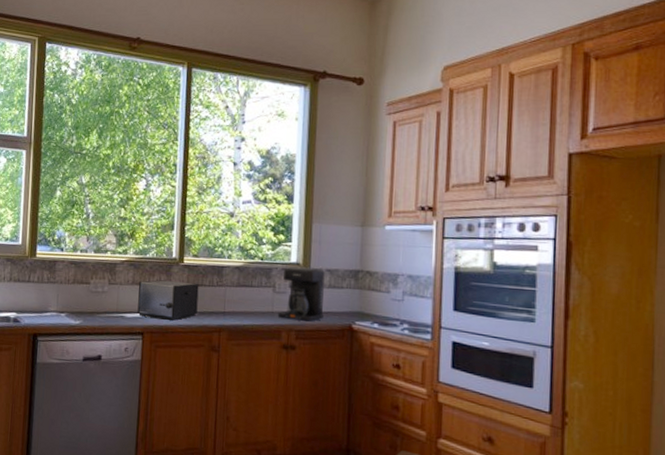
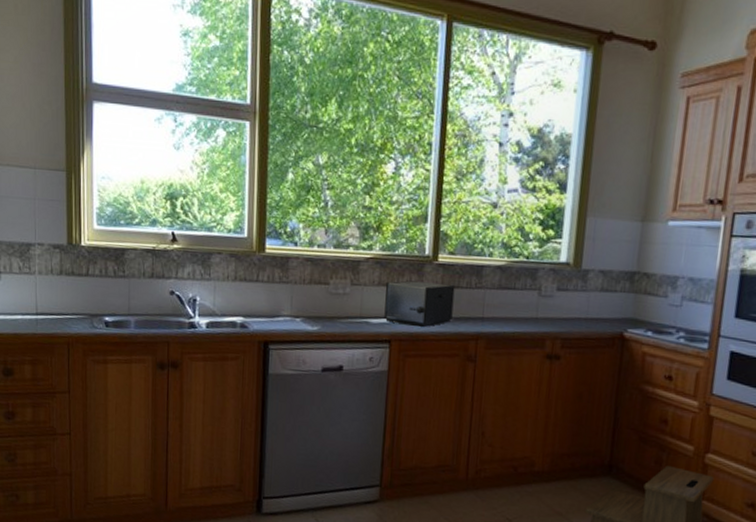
coffee maker: present [277,267,325,323] -> none [542,268,597,330]

